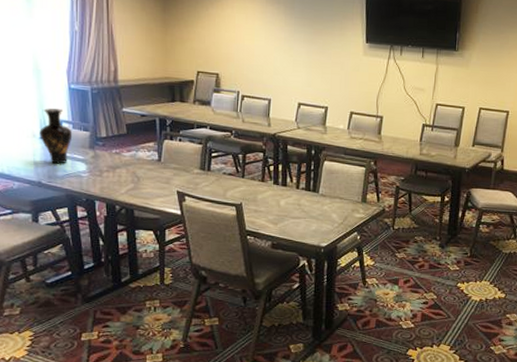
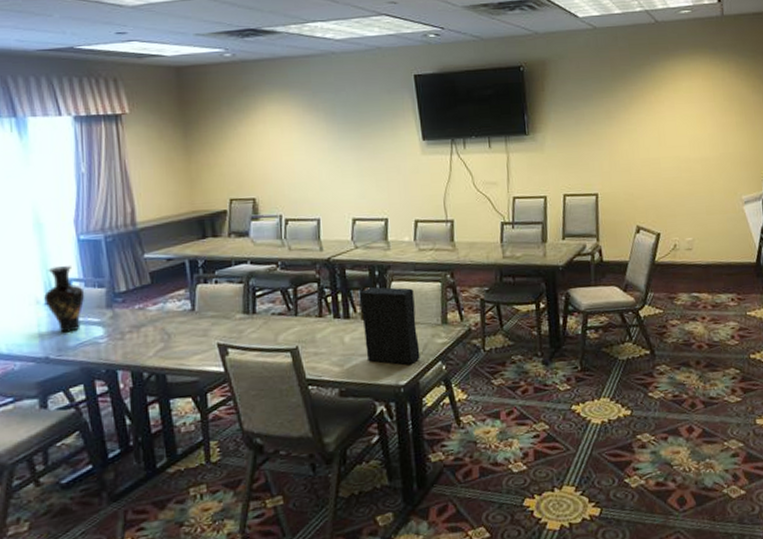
binder: none [296,163,342,232] -> present [360,287,420,365]

